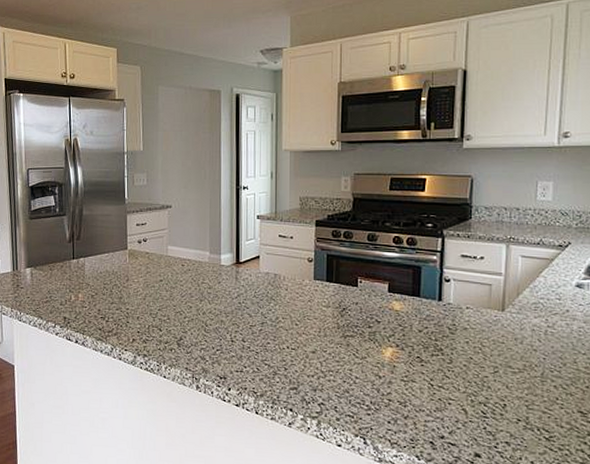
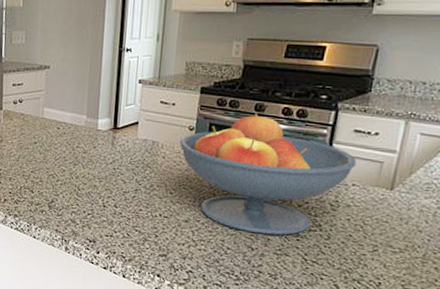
fruit bowl: none [301,243,468,362] -> present [180,113,357,235]

